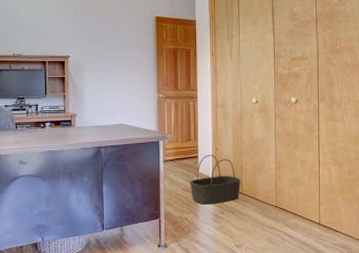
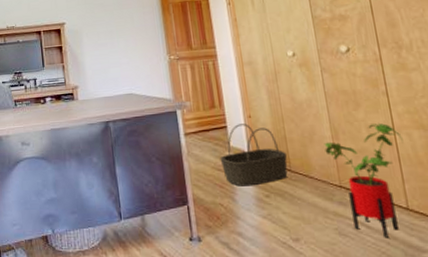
house plant: none [269,159,324,245] -> present [324,122,403,238]

